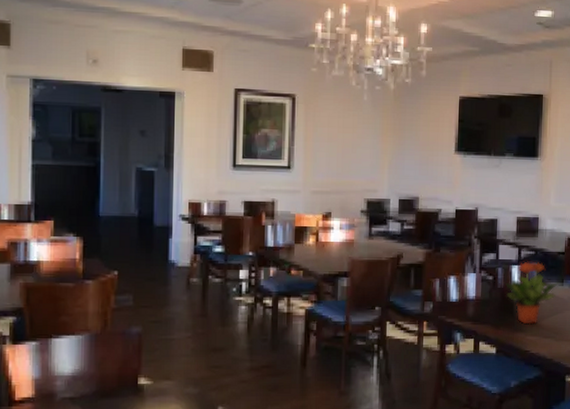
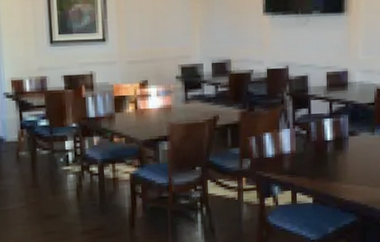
potted plant: present [503,261,559,325] -> none [317,114,370,174]

